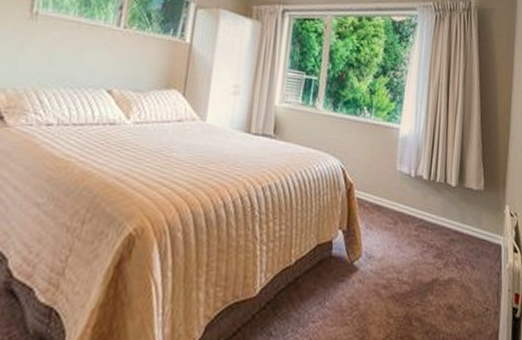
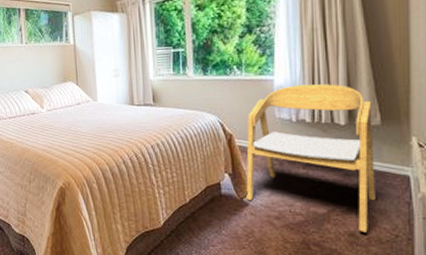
armchair: none [357,137,479,305] -> present [246,84,375,232]

